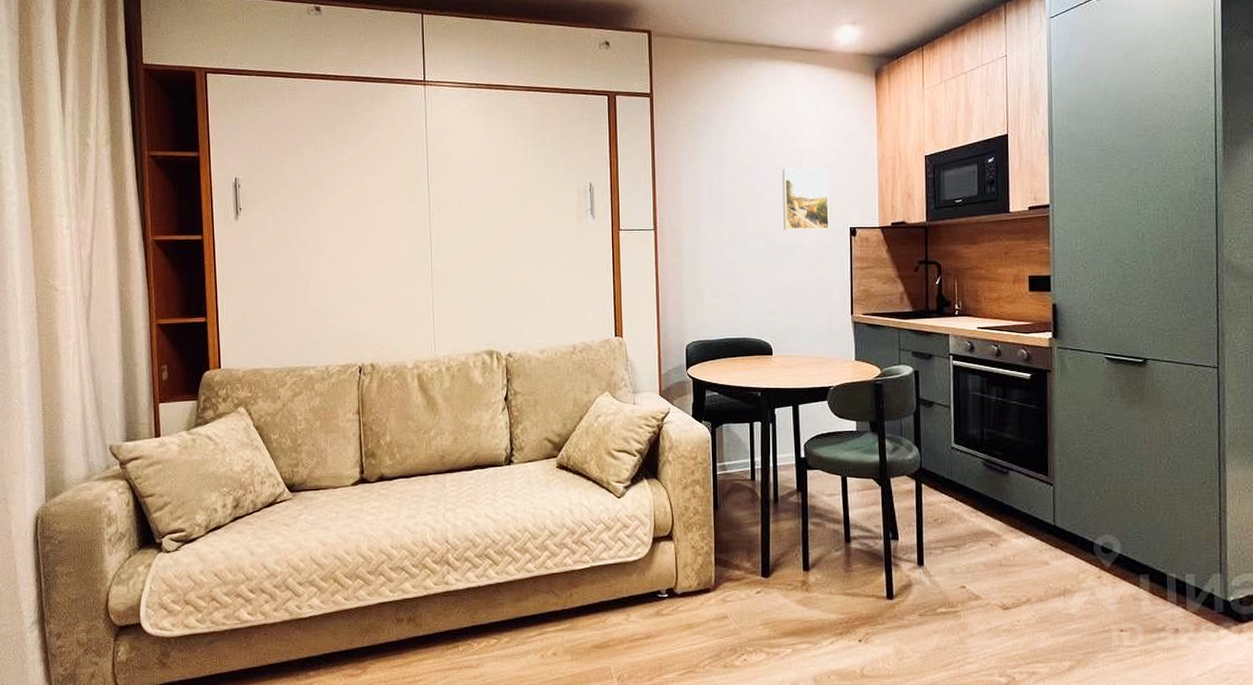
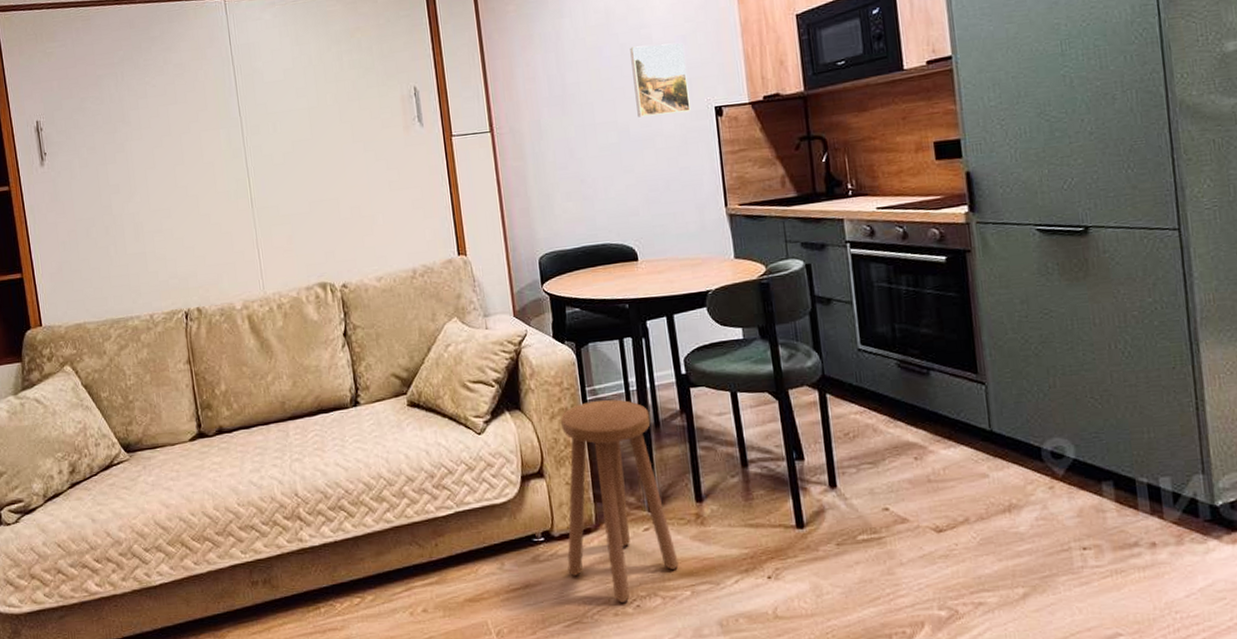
stool: none [686,476,783,656] -> present [561,399,679,603]

